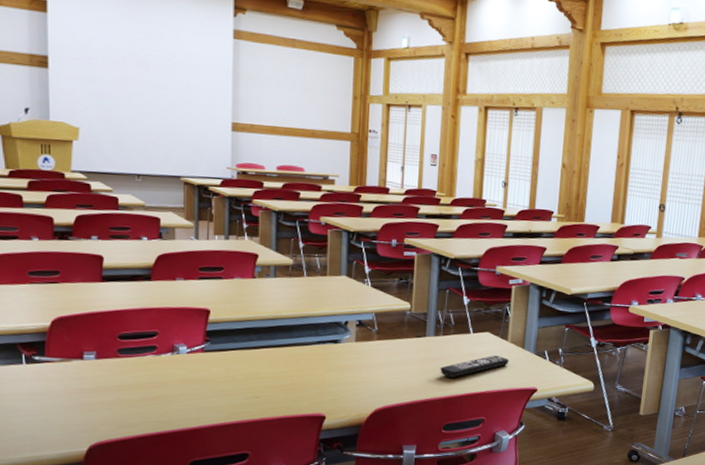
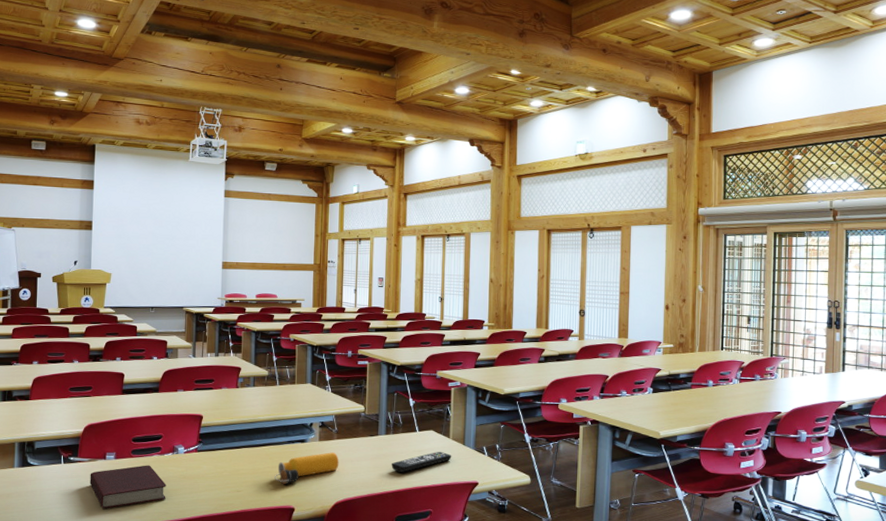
book: none [63,366,165,417] -> present [90,465,166,509]
water bottle: none [301,354,380,391] -> present [274,452,339,485]

